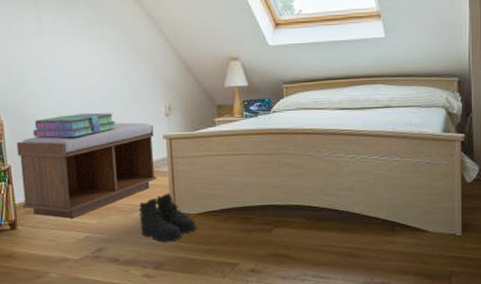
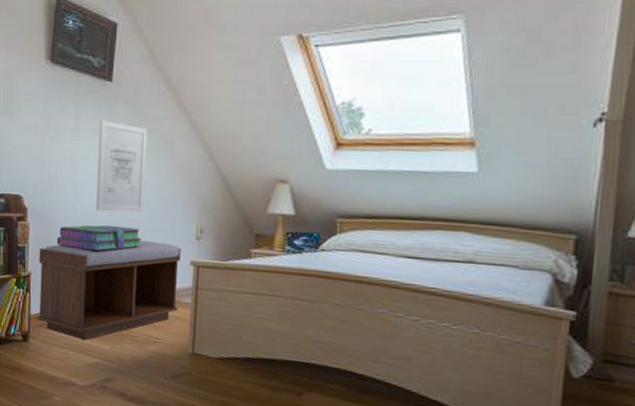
wall art: none [62,19,115,102] -> present [96,120,148,212]
boots: present [138,193,197,242] -> none [153,328,216,386]

